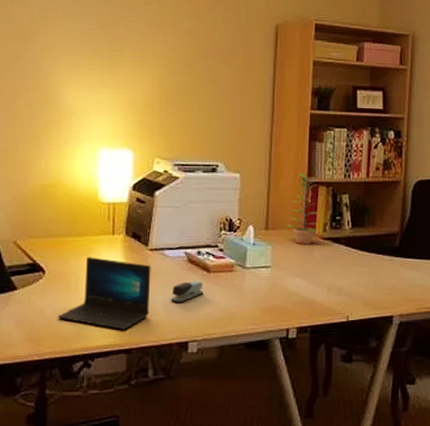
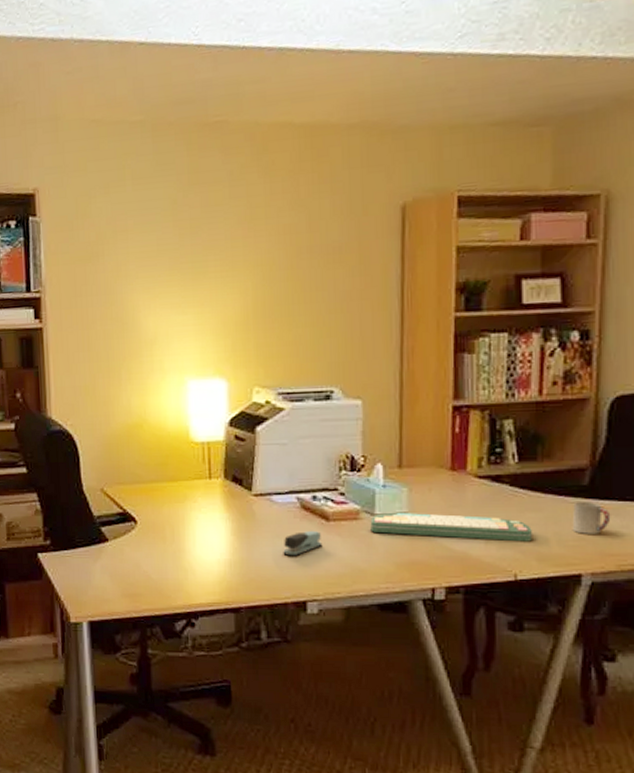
laptop: present [57,257,151,330] -> none [154,504,258,586]
computer keyboard: none [242,265,360,290] -> present [370,512,532,542]
plant: present [286,173,318,245] -> none [426,395,469,486]
cup: none [387,258,413,284] -> present [572,500,611,534]

